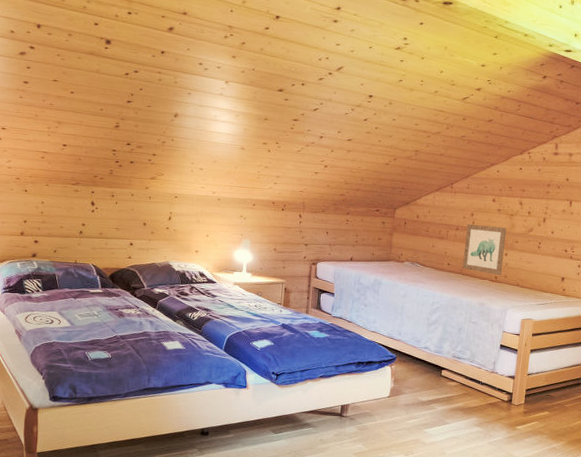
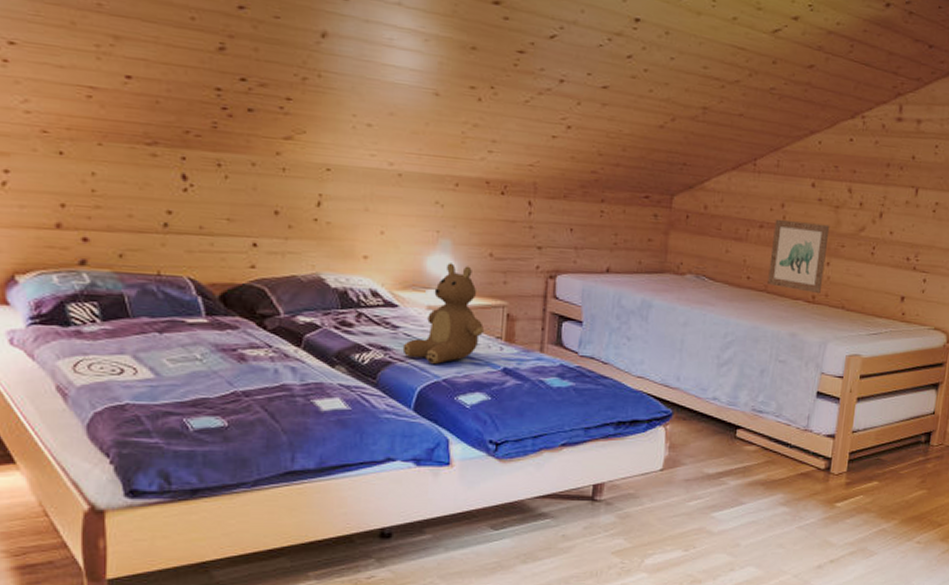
teddy bear: none [218,255,270,320] -> present [402,263,484,364]

